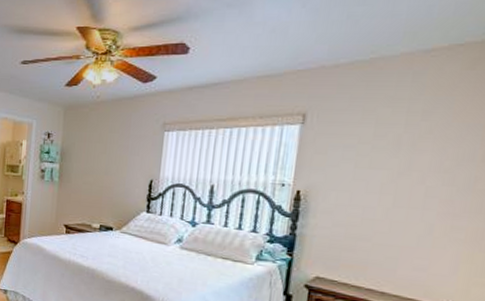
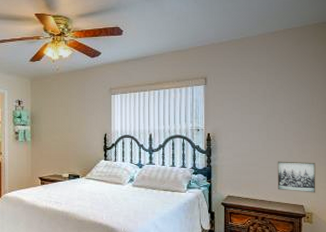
wall art: none [398,238,473,291] -> present [277,161,316,193]

